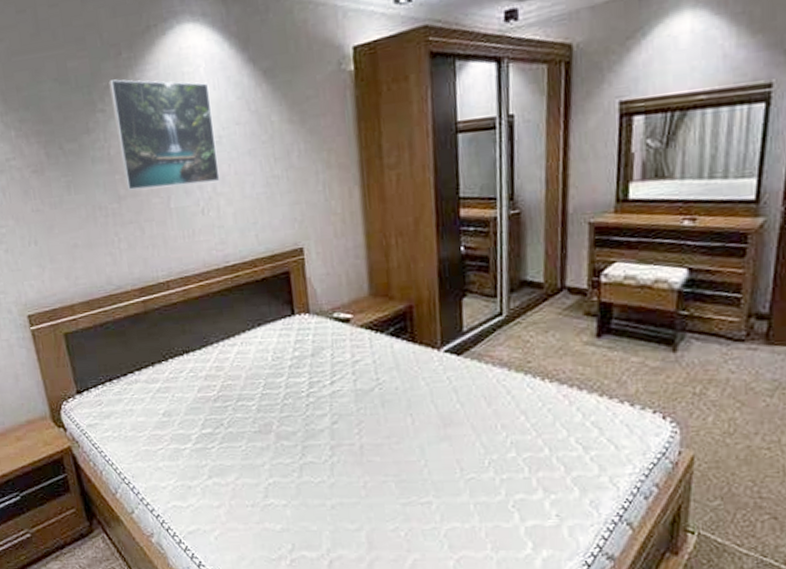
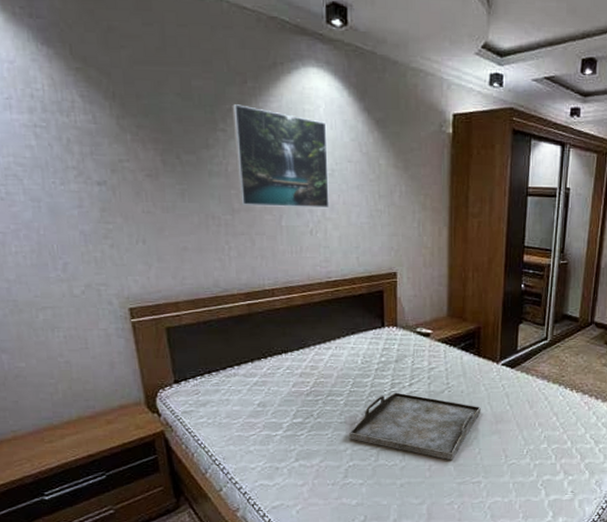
serving tray: none [266,392,423,476] -> present [349,392,481,461]

